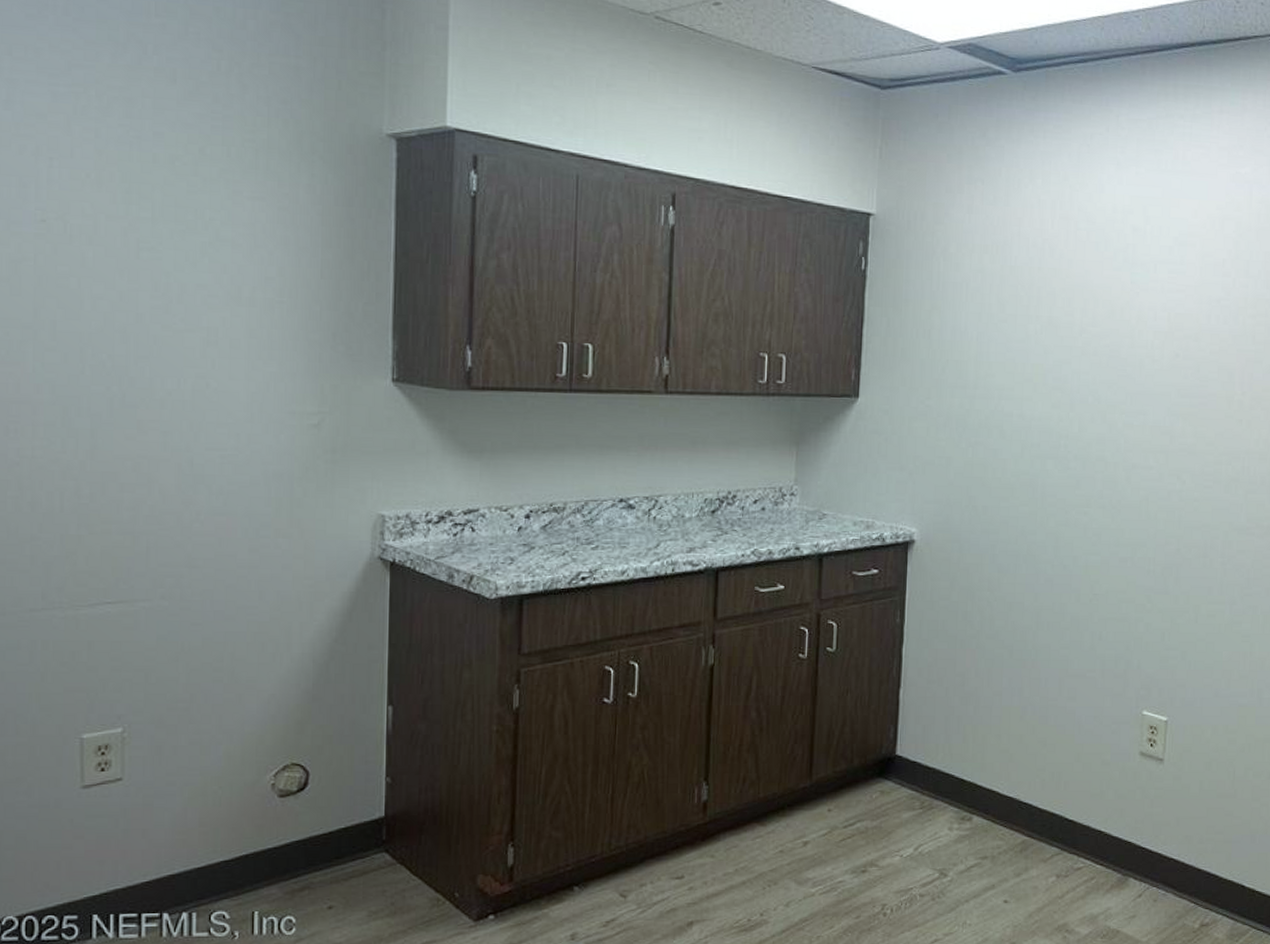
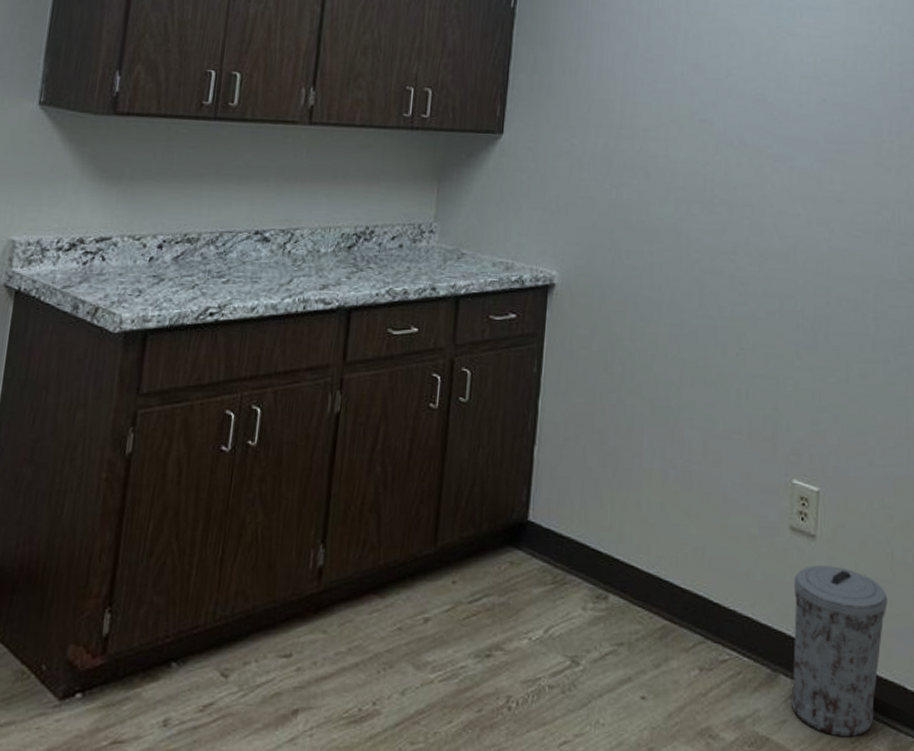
trash can: none [1139,785,1229,928] -> present [791,565,888,737]

